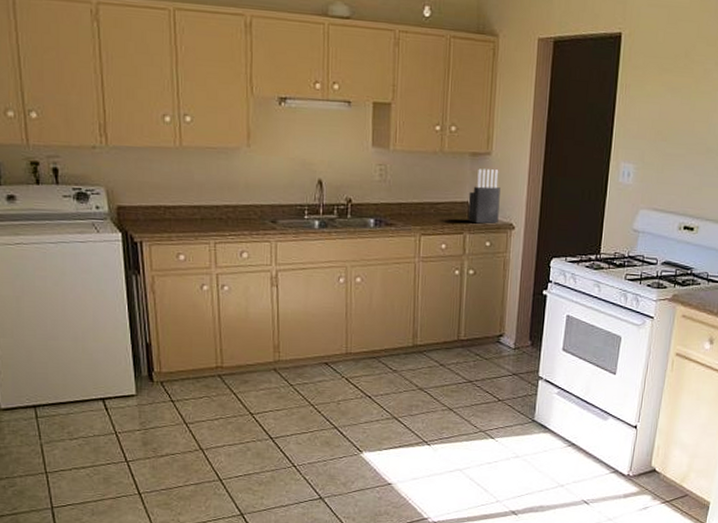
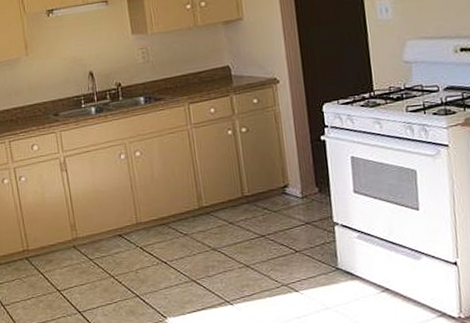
knife block: present [467,168,501,224] -> none [228,32,262,84]

